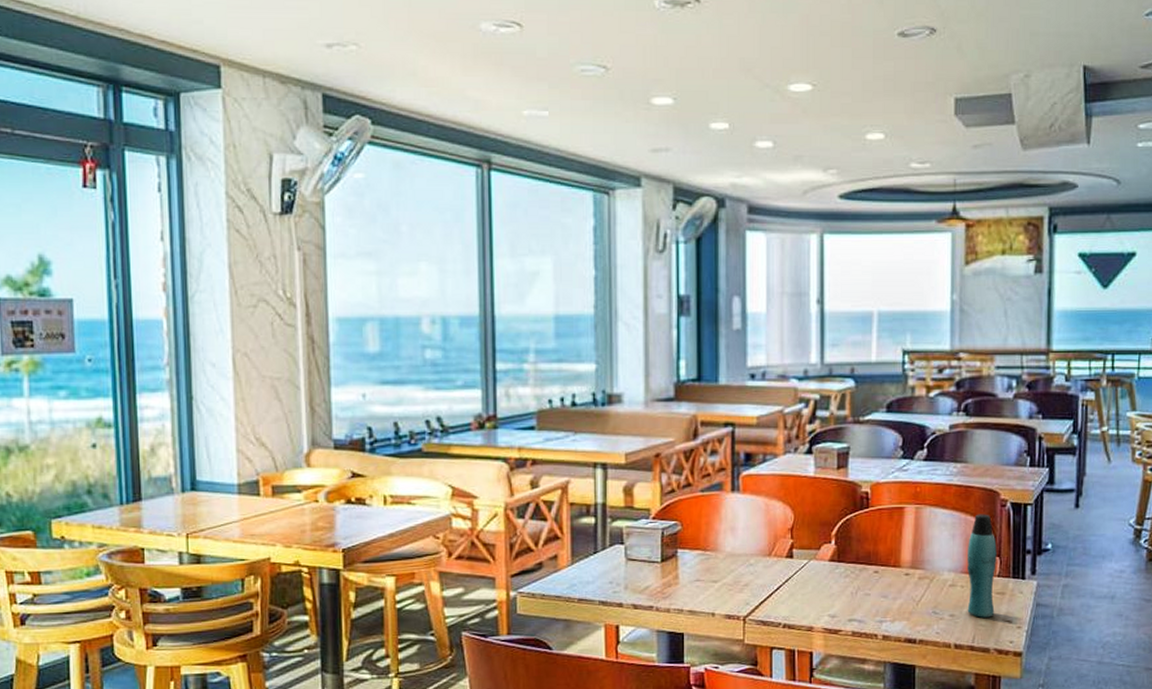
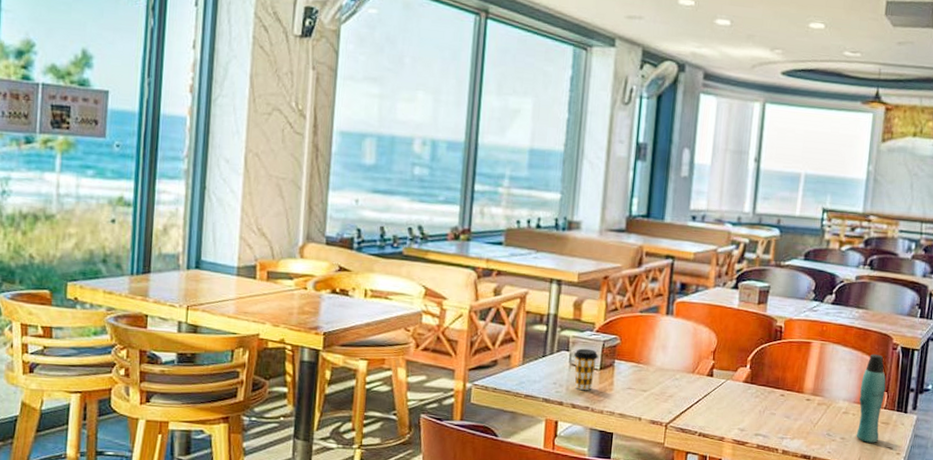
coffee cup: none [630,539,658,587] -> present [574,348,598,390]

